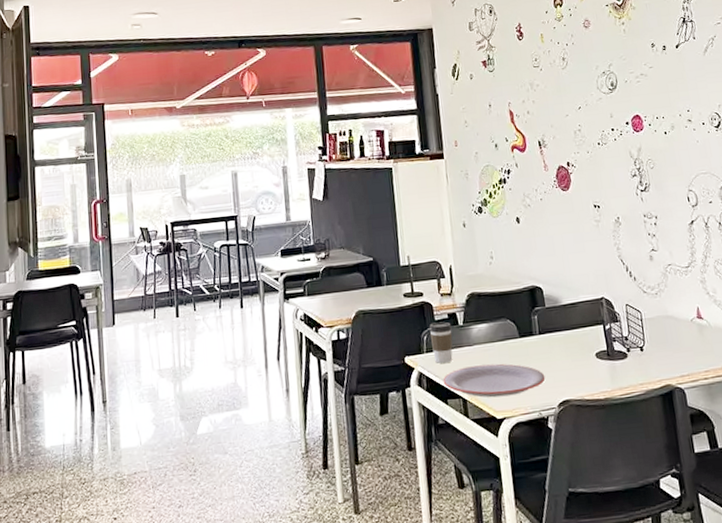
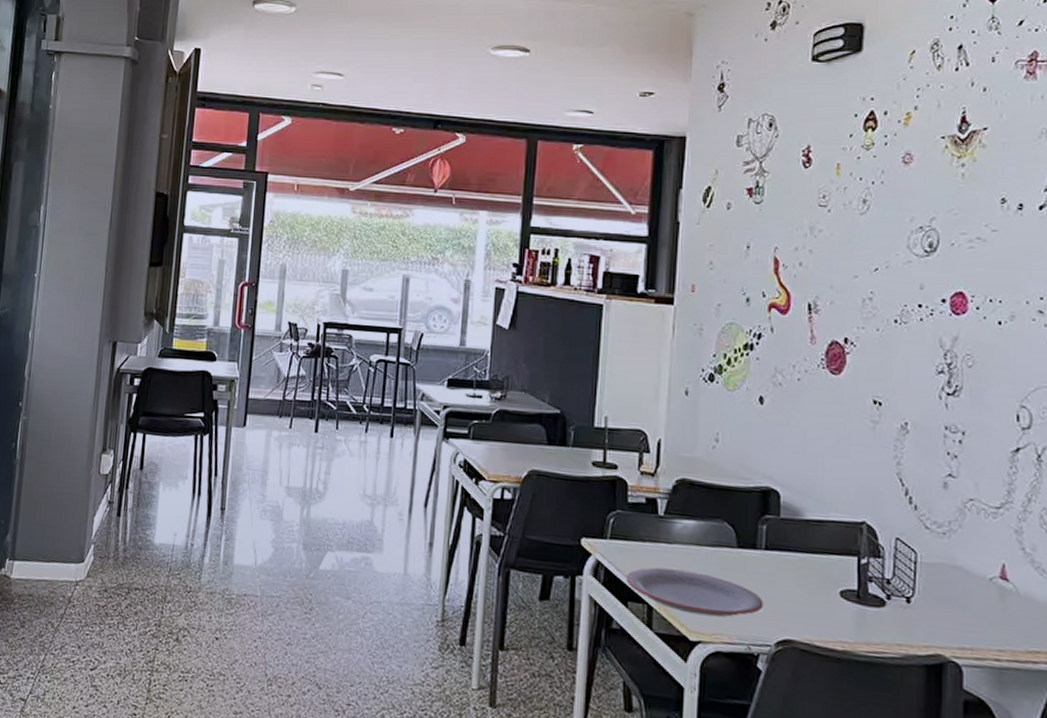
coffee cup: present [429,321,453,364] -> none [618,504,648,558]

